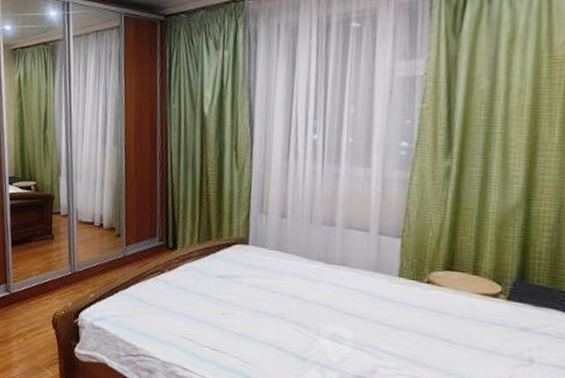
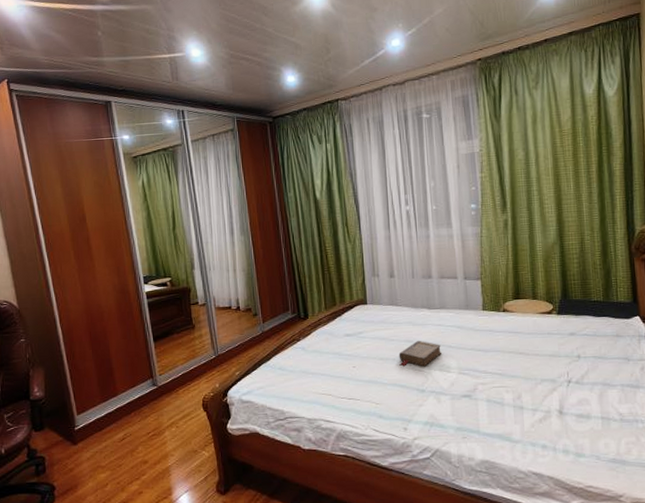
book: none [279,298,335,331] -> present [398,340,441,367]

